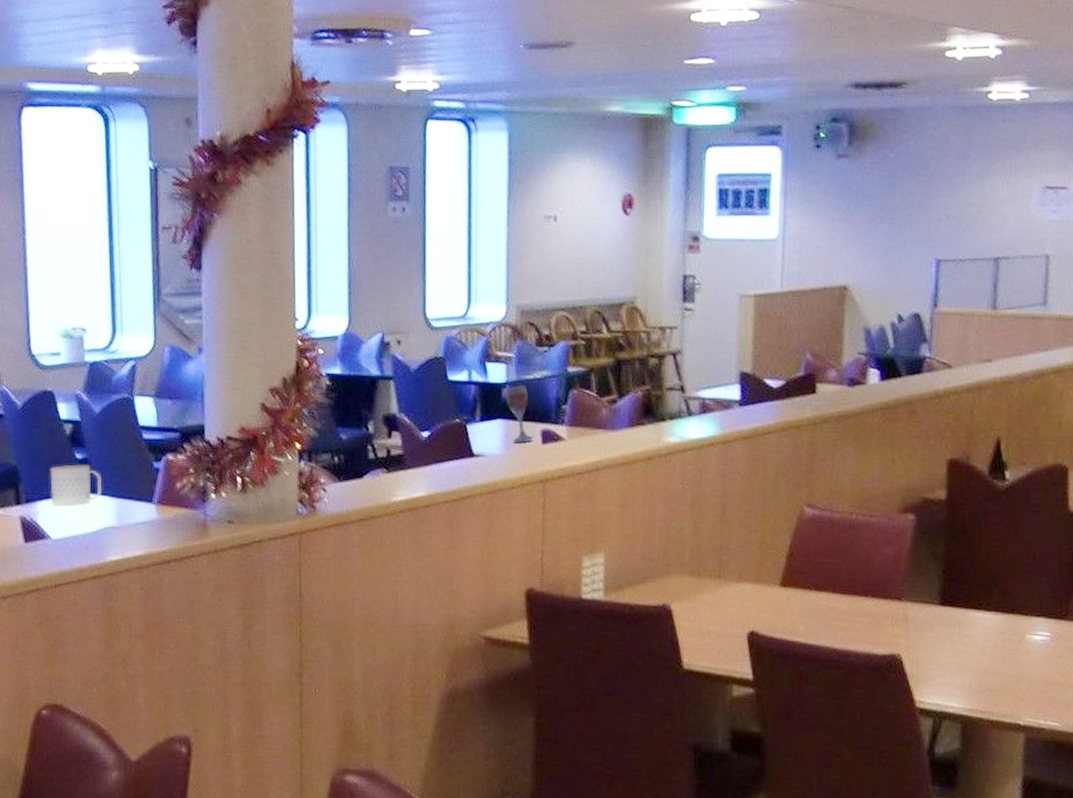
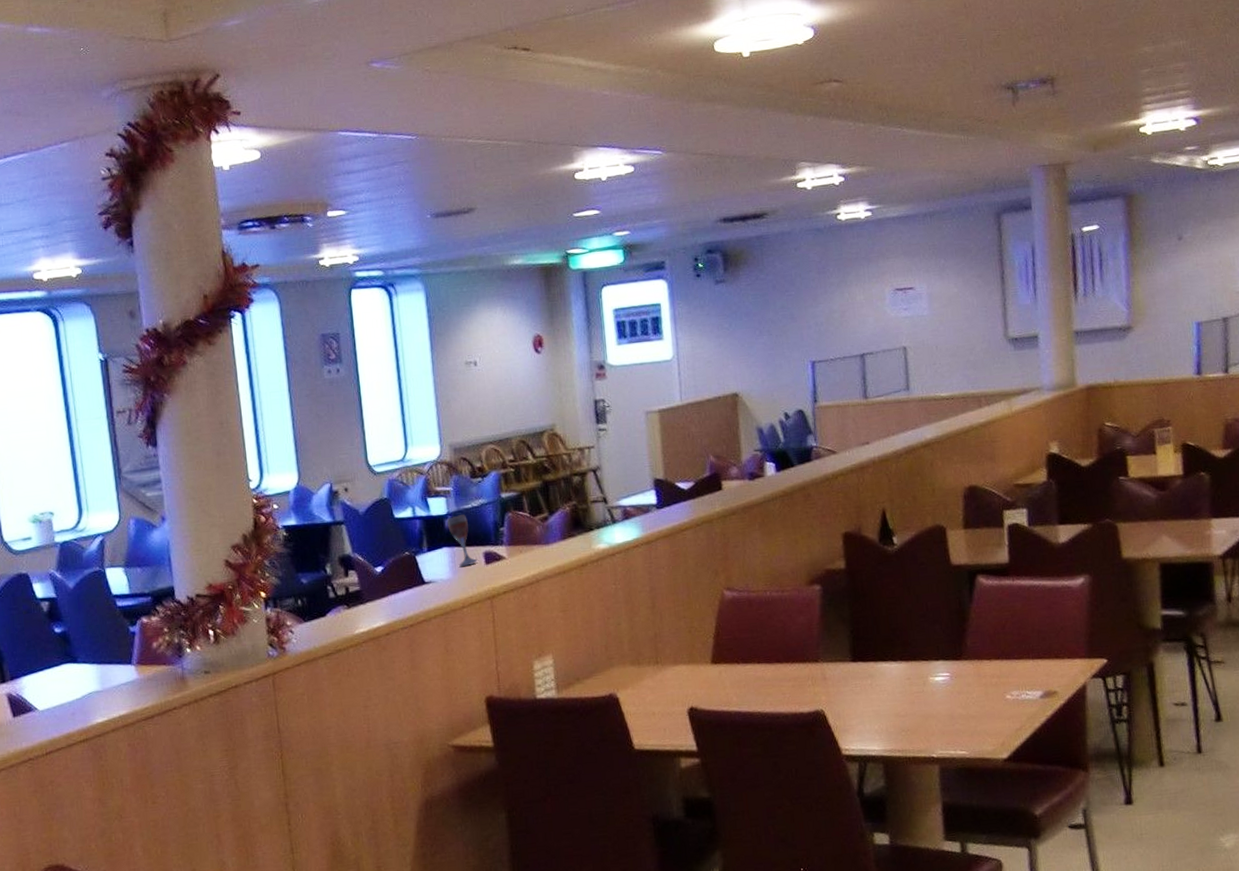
mug: present [50,464,102,507] -> none [31,637,83,680]

